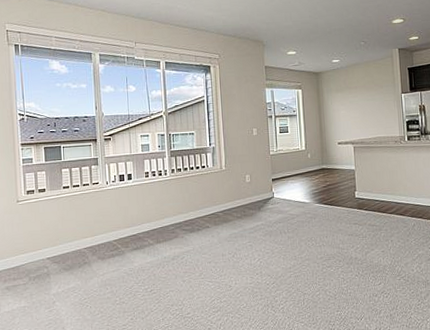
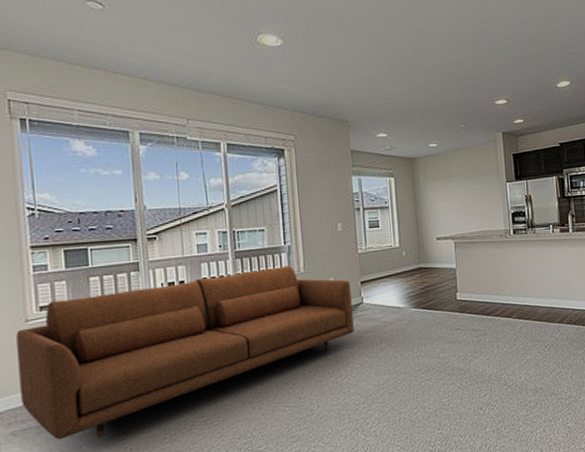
sofa: none [10,163,266,296] -> present [16,265,354,440]

